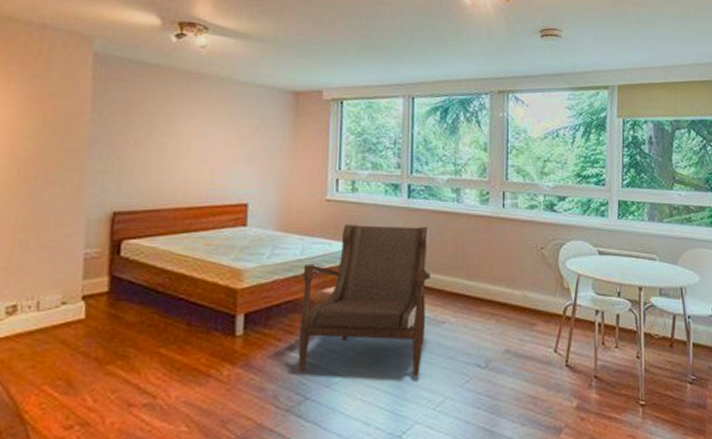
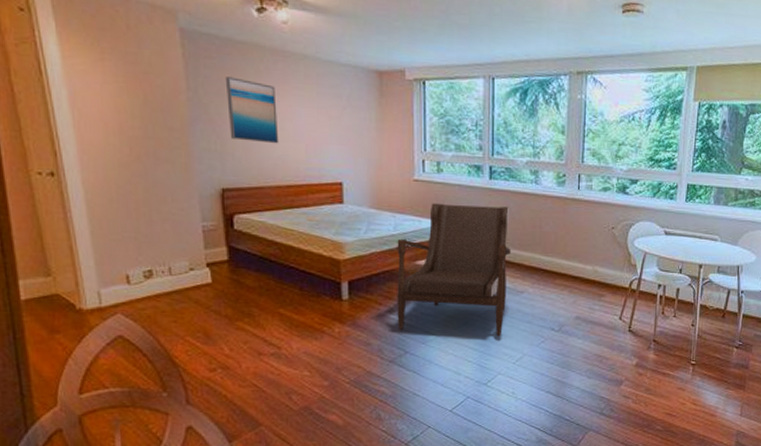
wall art: none [130,98,186,164] -> present [225,77,279,144]

